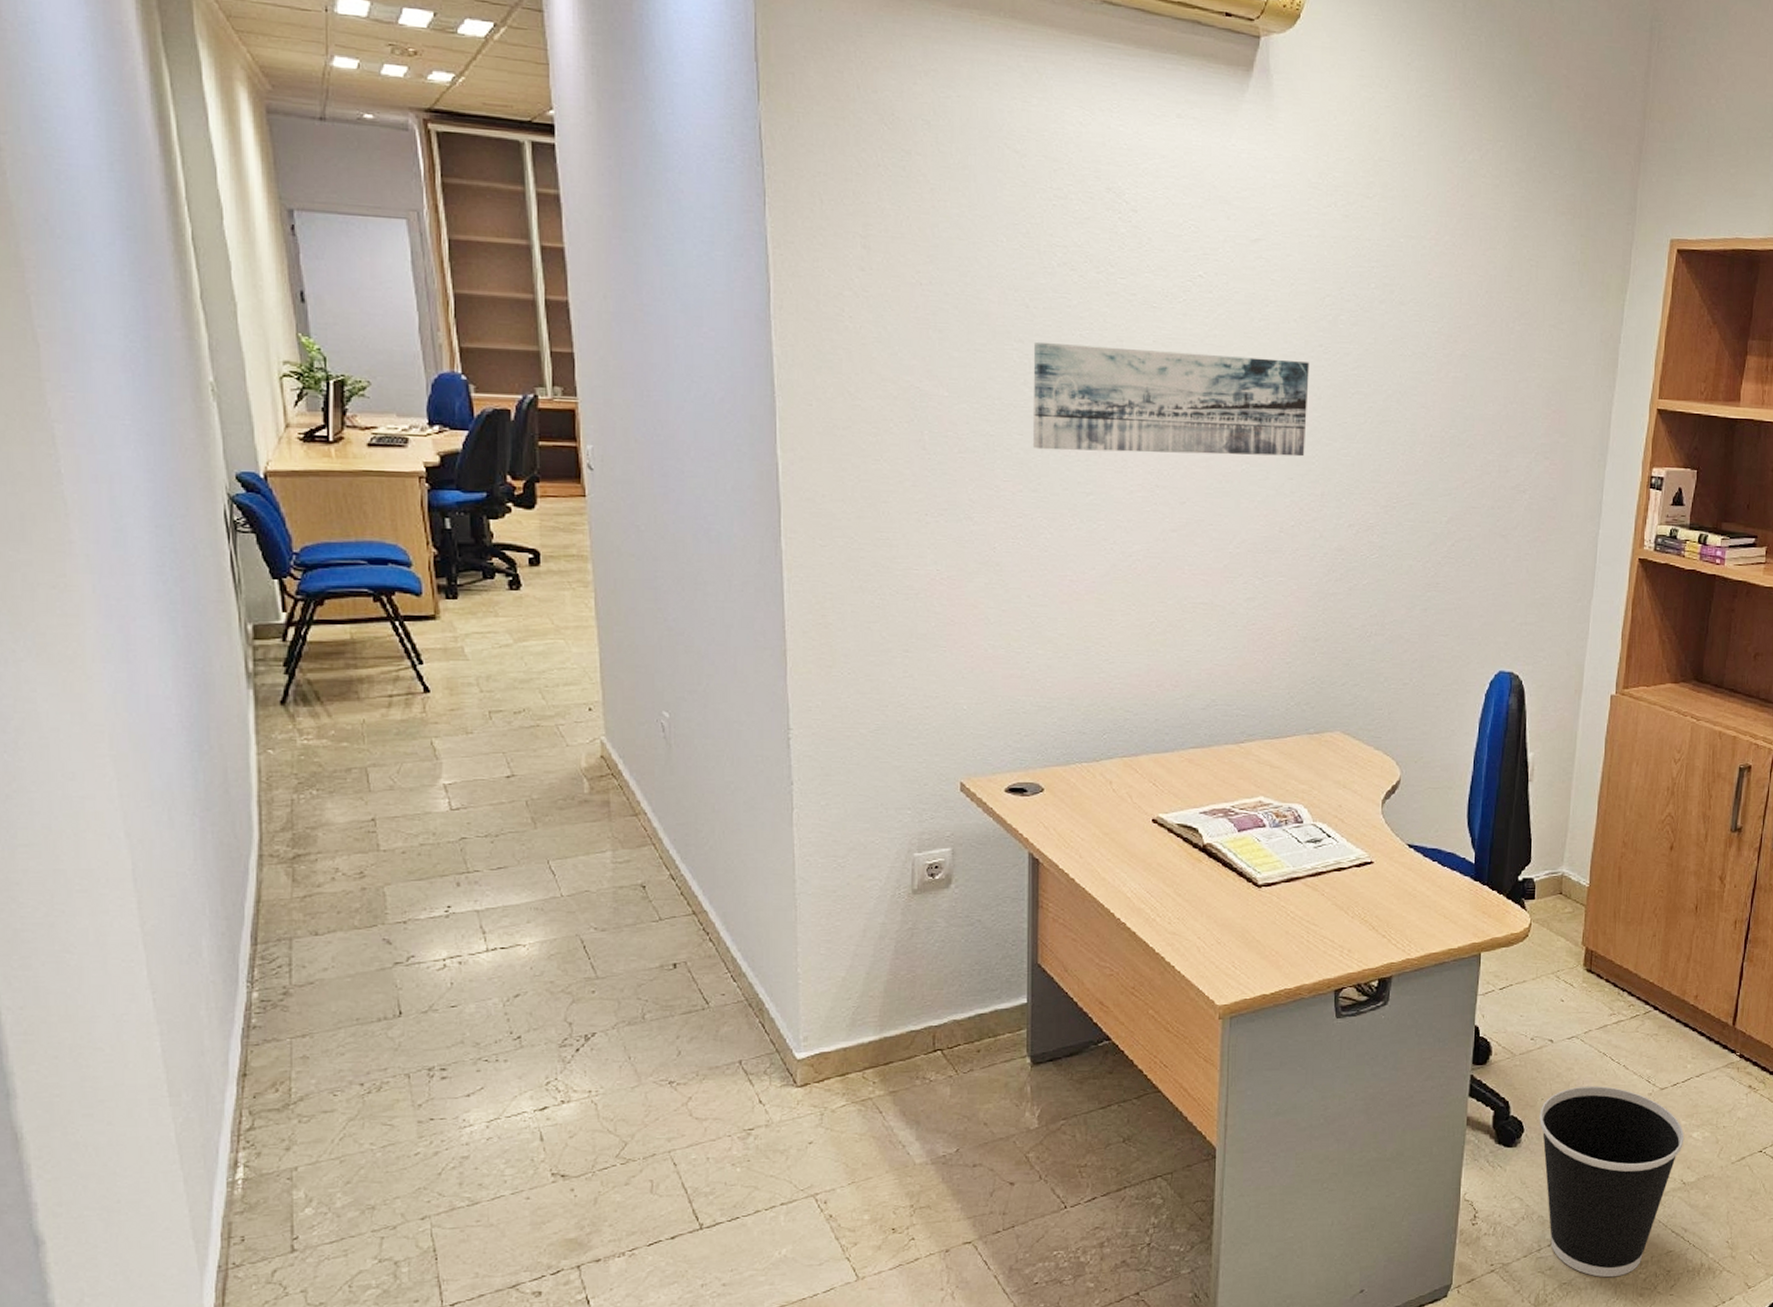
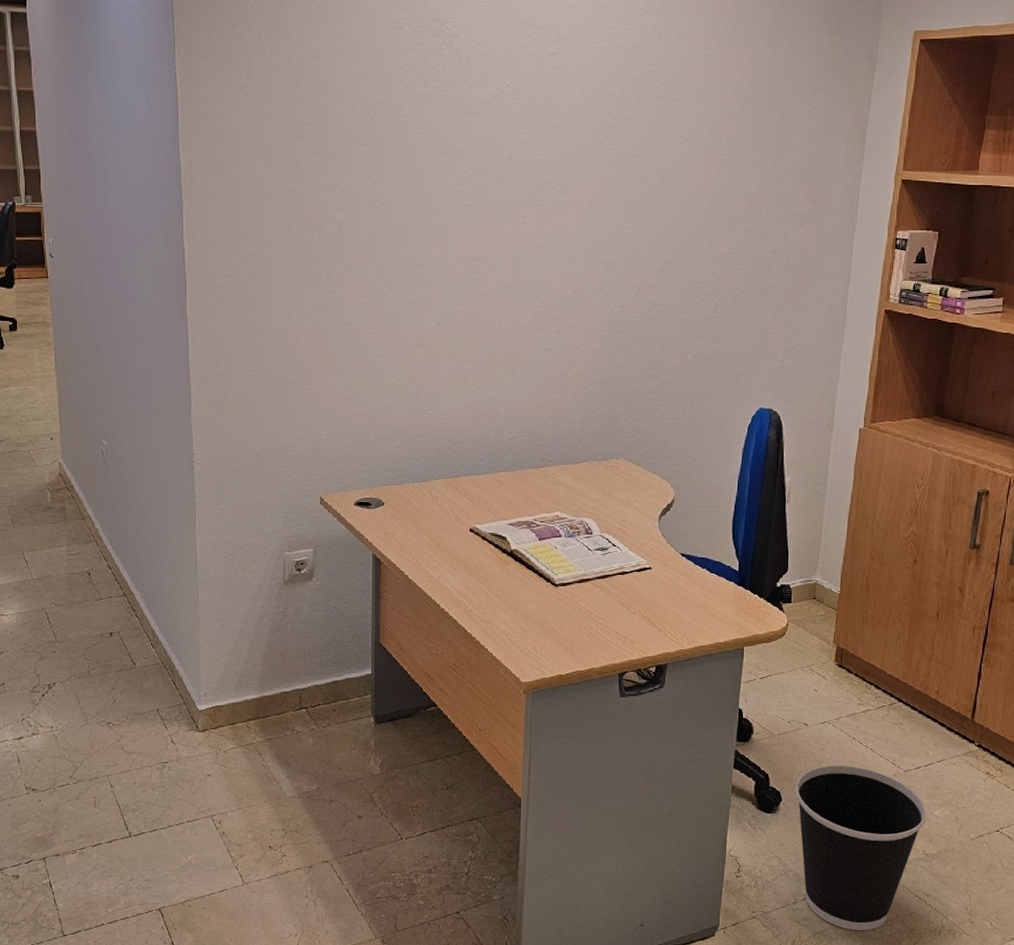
wall art: present [1032,341,1310,457] -> none [375,145,598,232]

